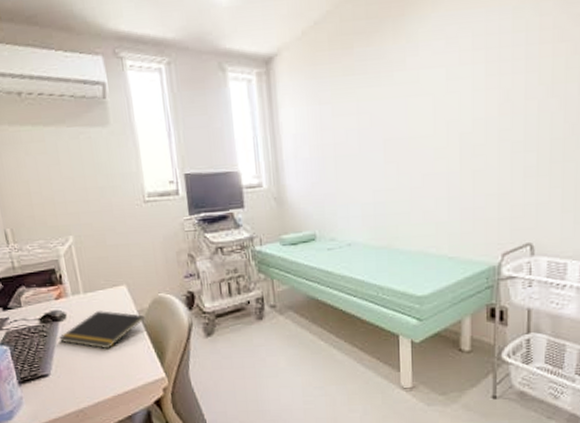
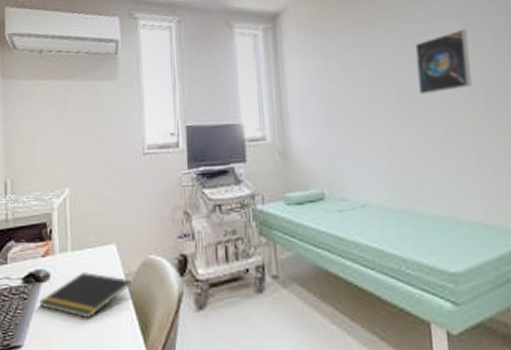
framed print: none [402,77,451,143] -> present [415,28,472,95]

